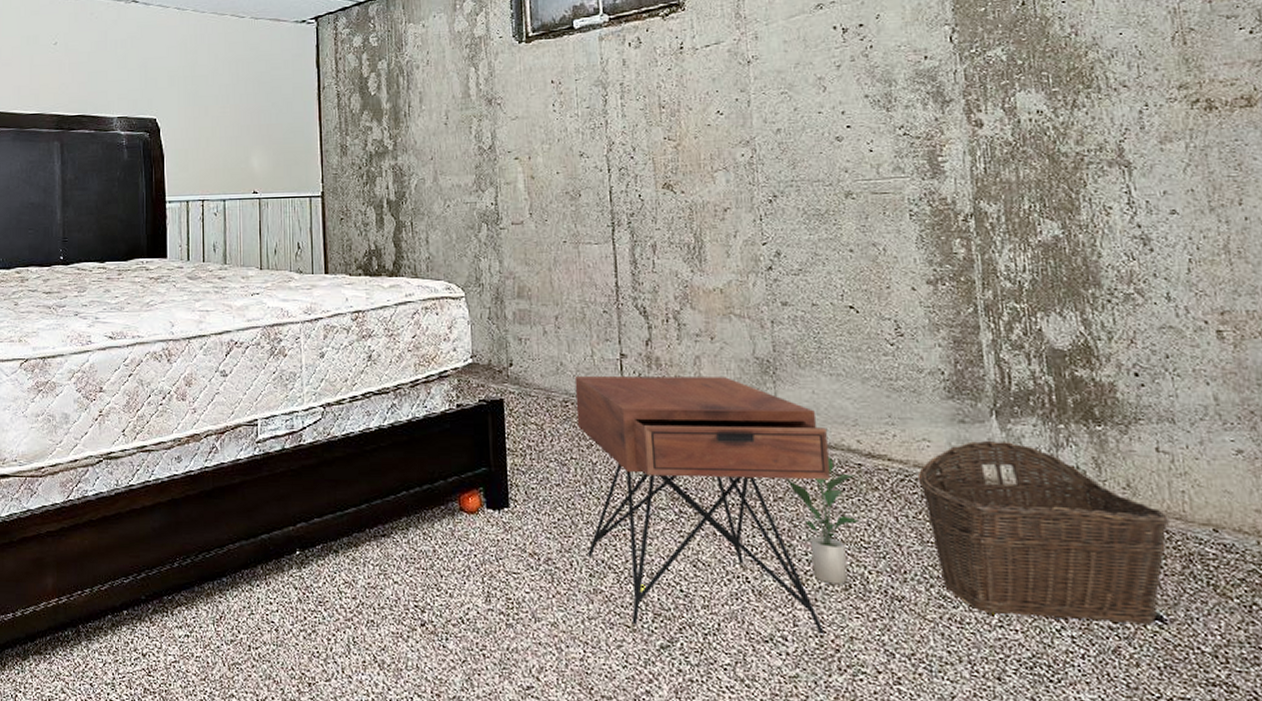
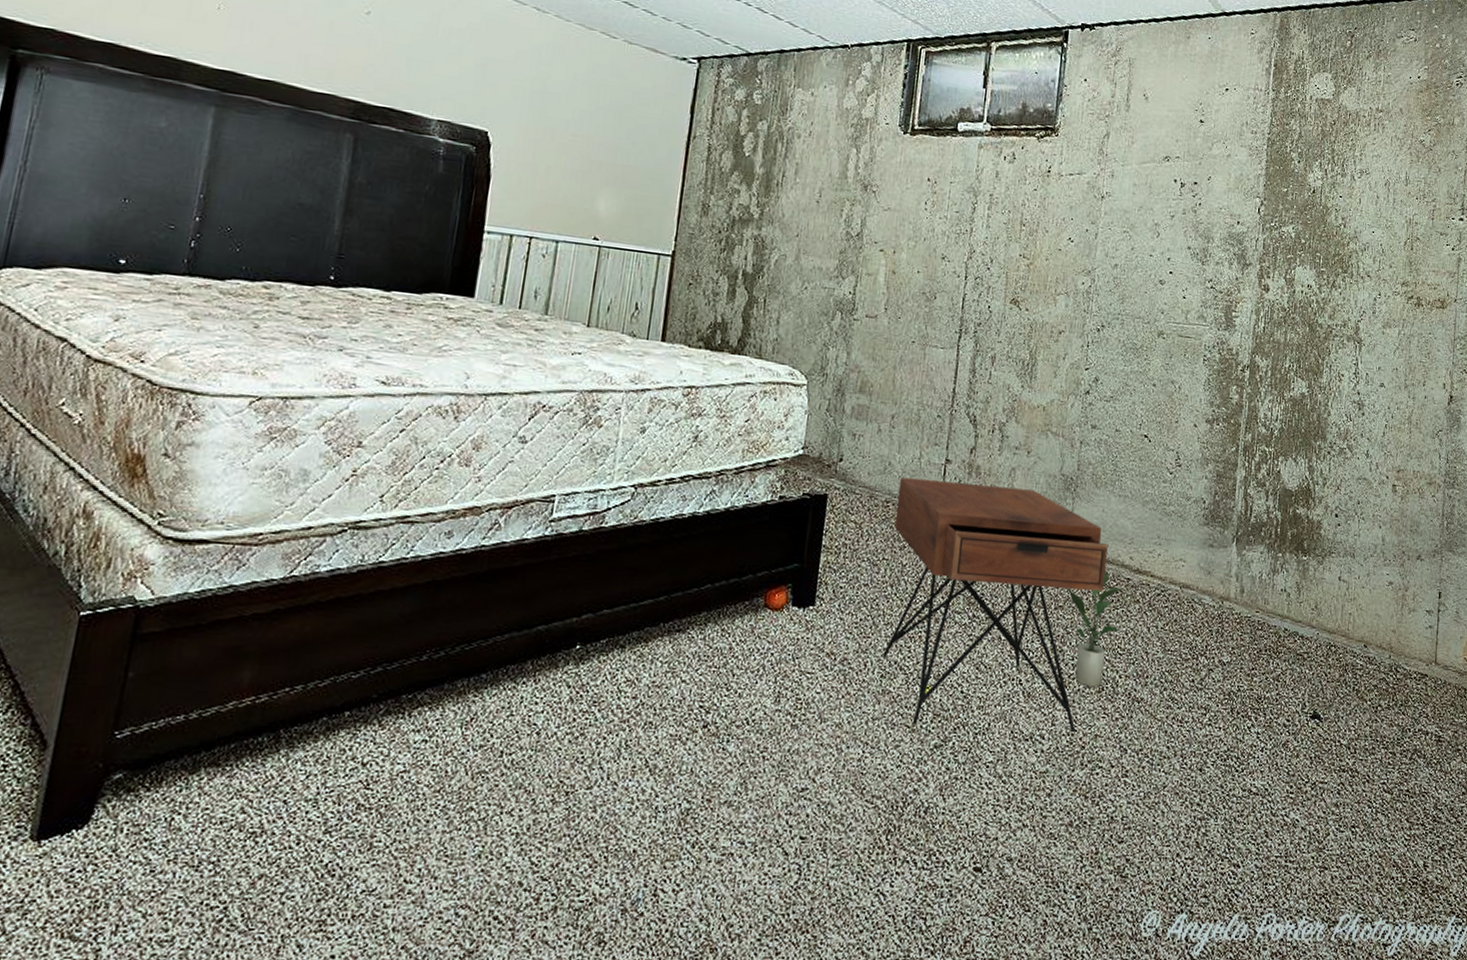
wicker basket: present [917,440,1169,626] -> none [1170,563,1337,723]

